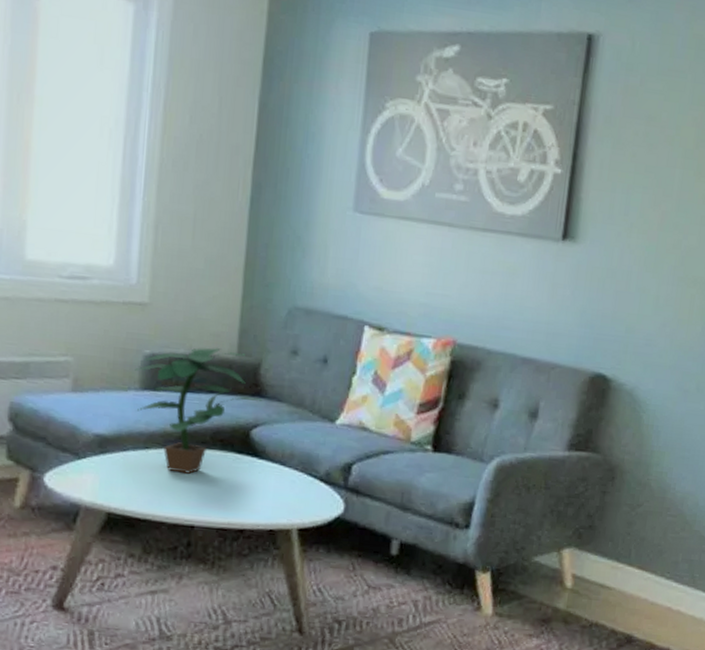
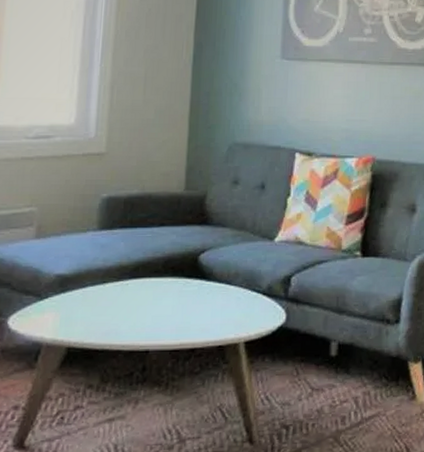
potted plant: present [135,348,262,474] -> none [93,186,208,302]

